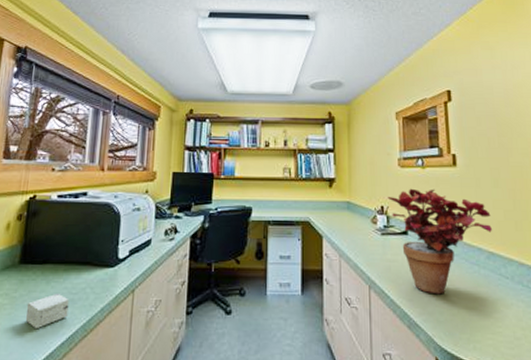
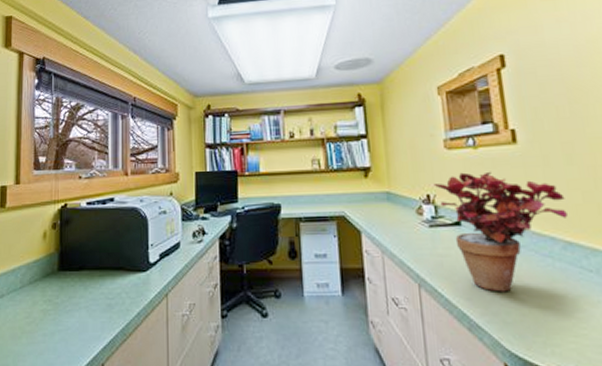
small box: present [25,293,69,330] -> none [68,298,107,334]

